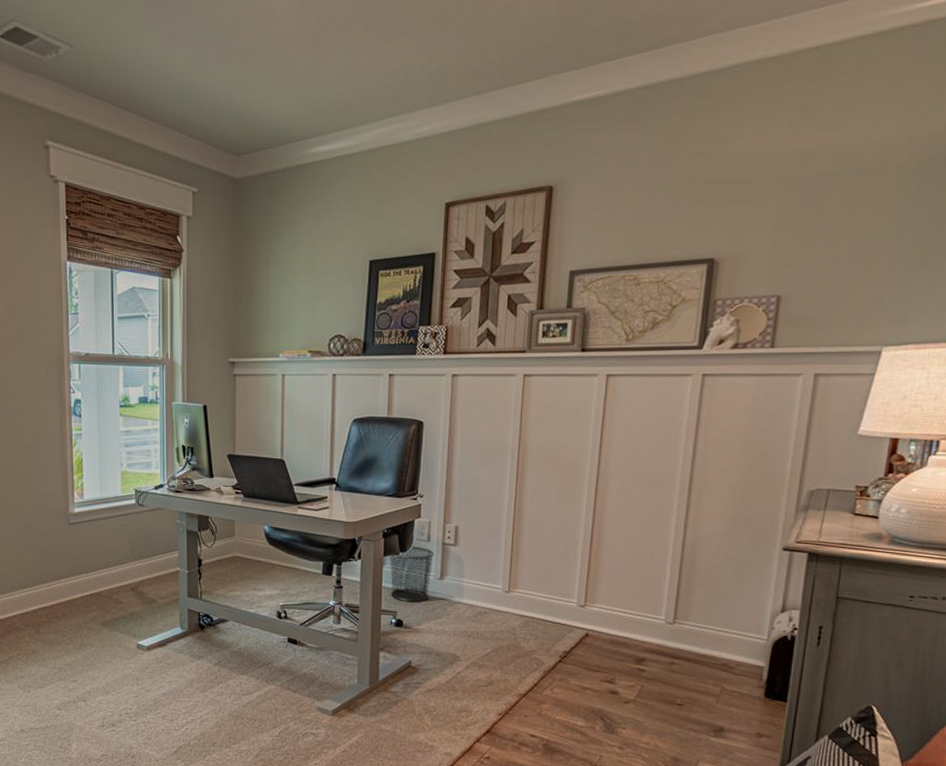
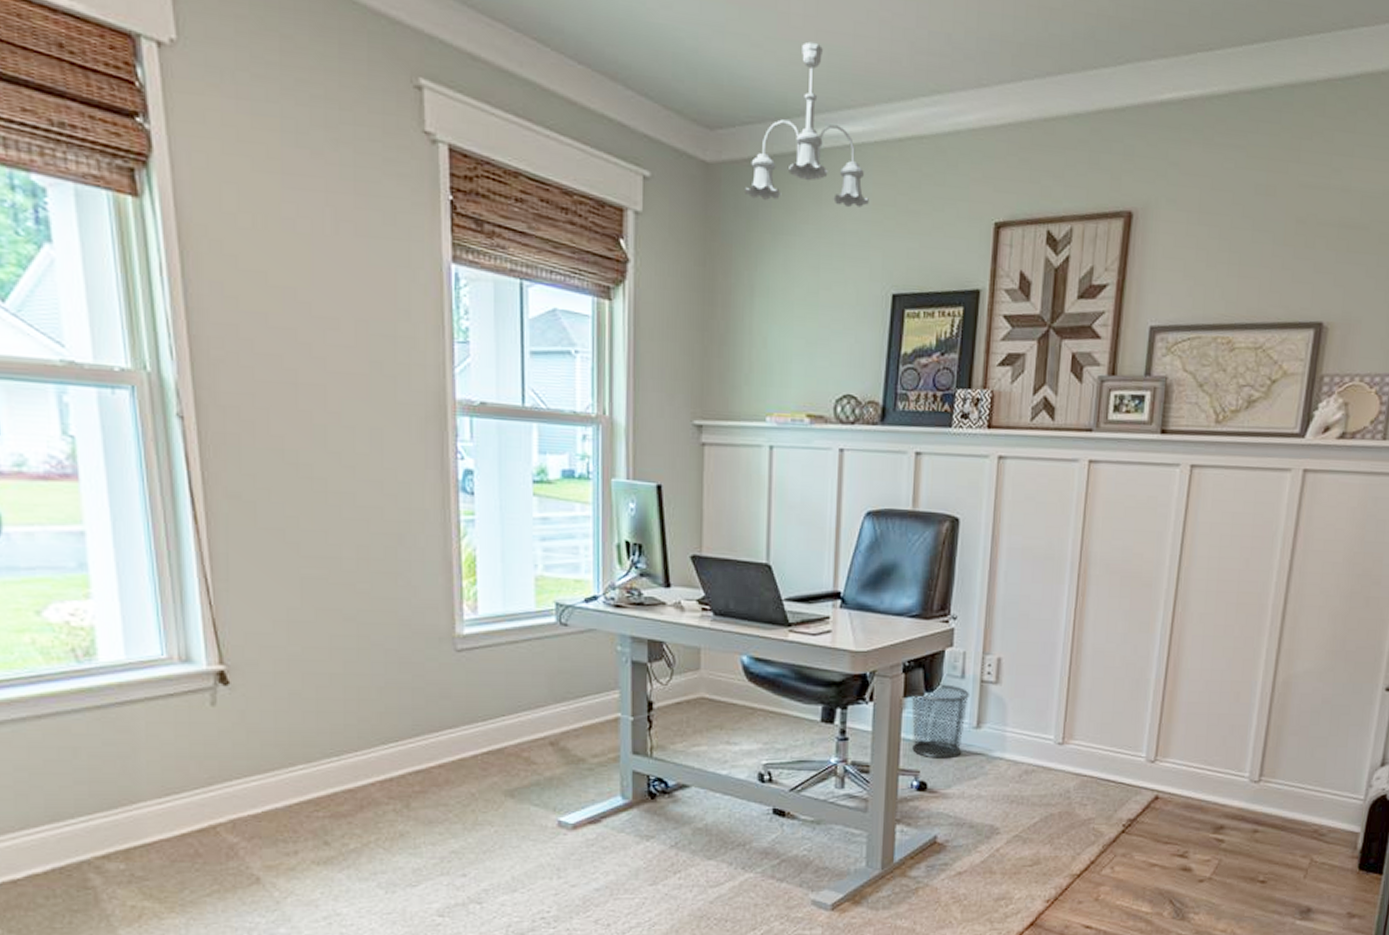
ceiling light fixture: none [262,88,351,201] -> present [744,41,869,208]

